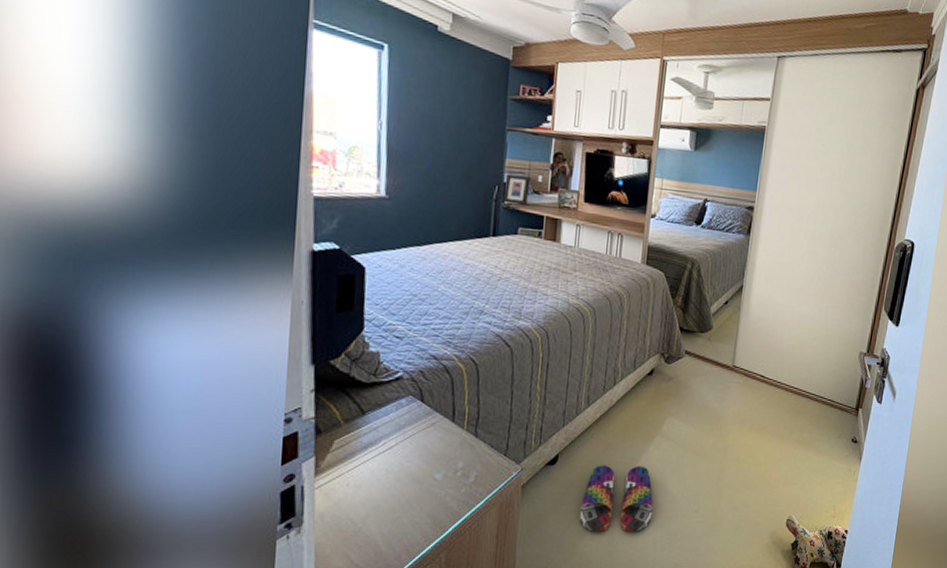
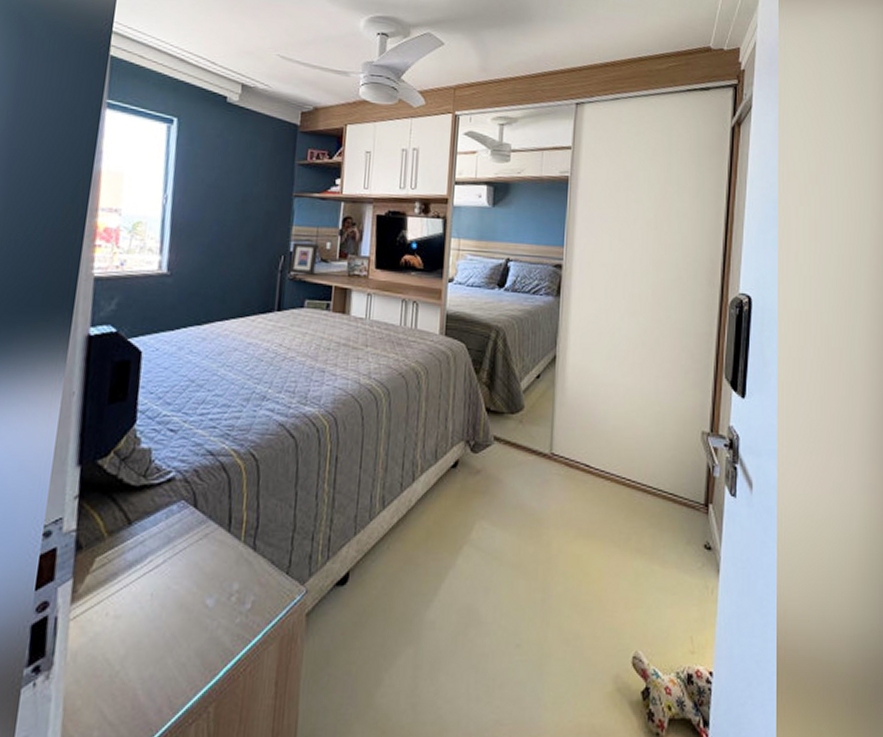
slippers: present [579,465,653,531] -> none [375,585,464,675]

